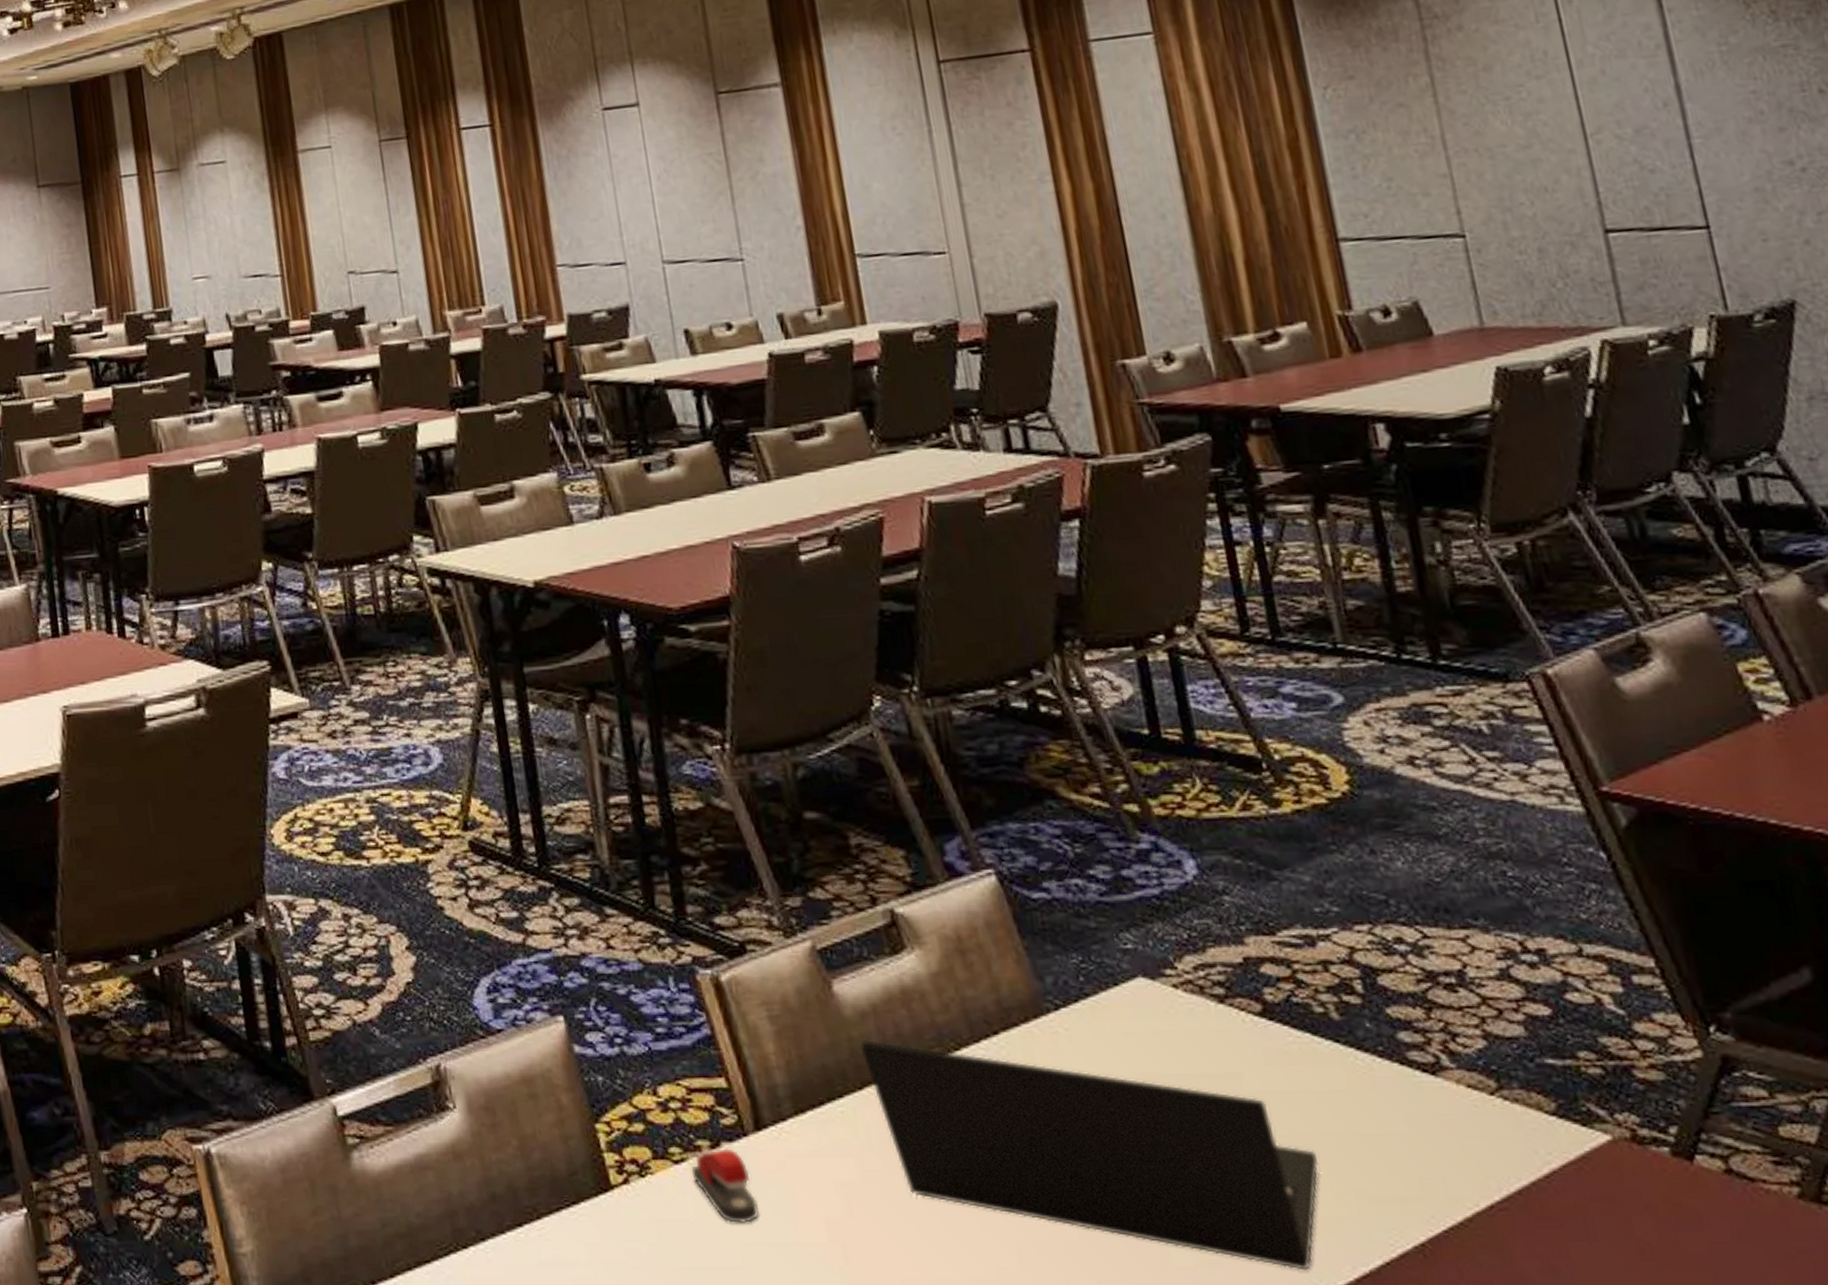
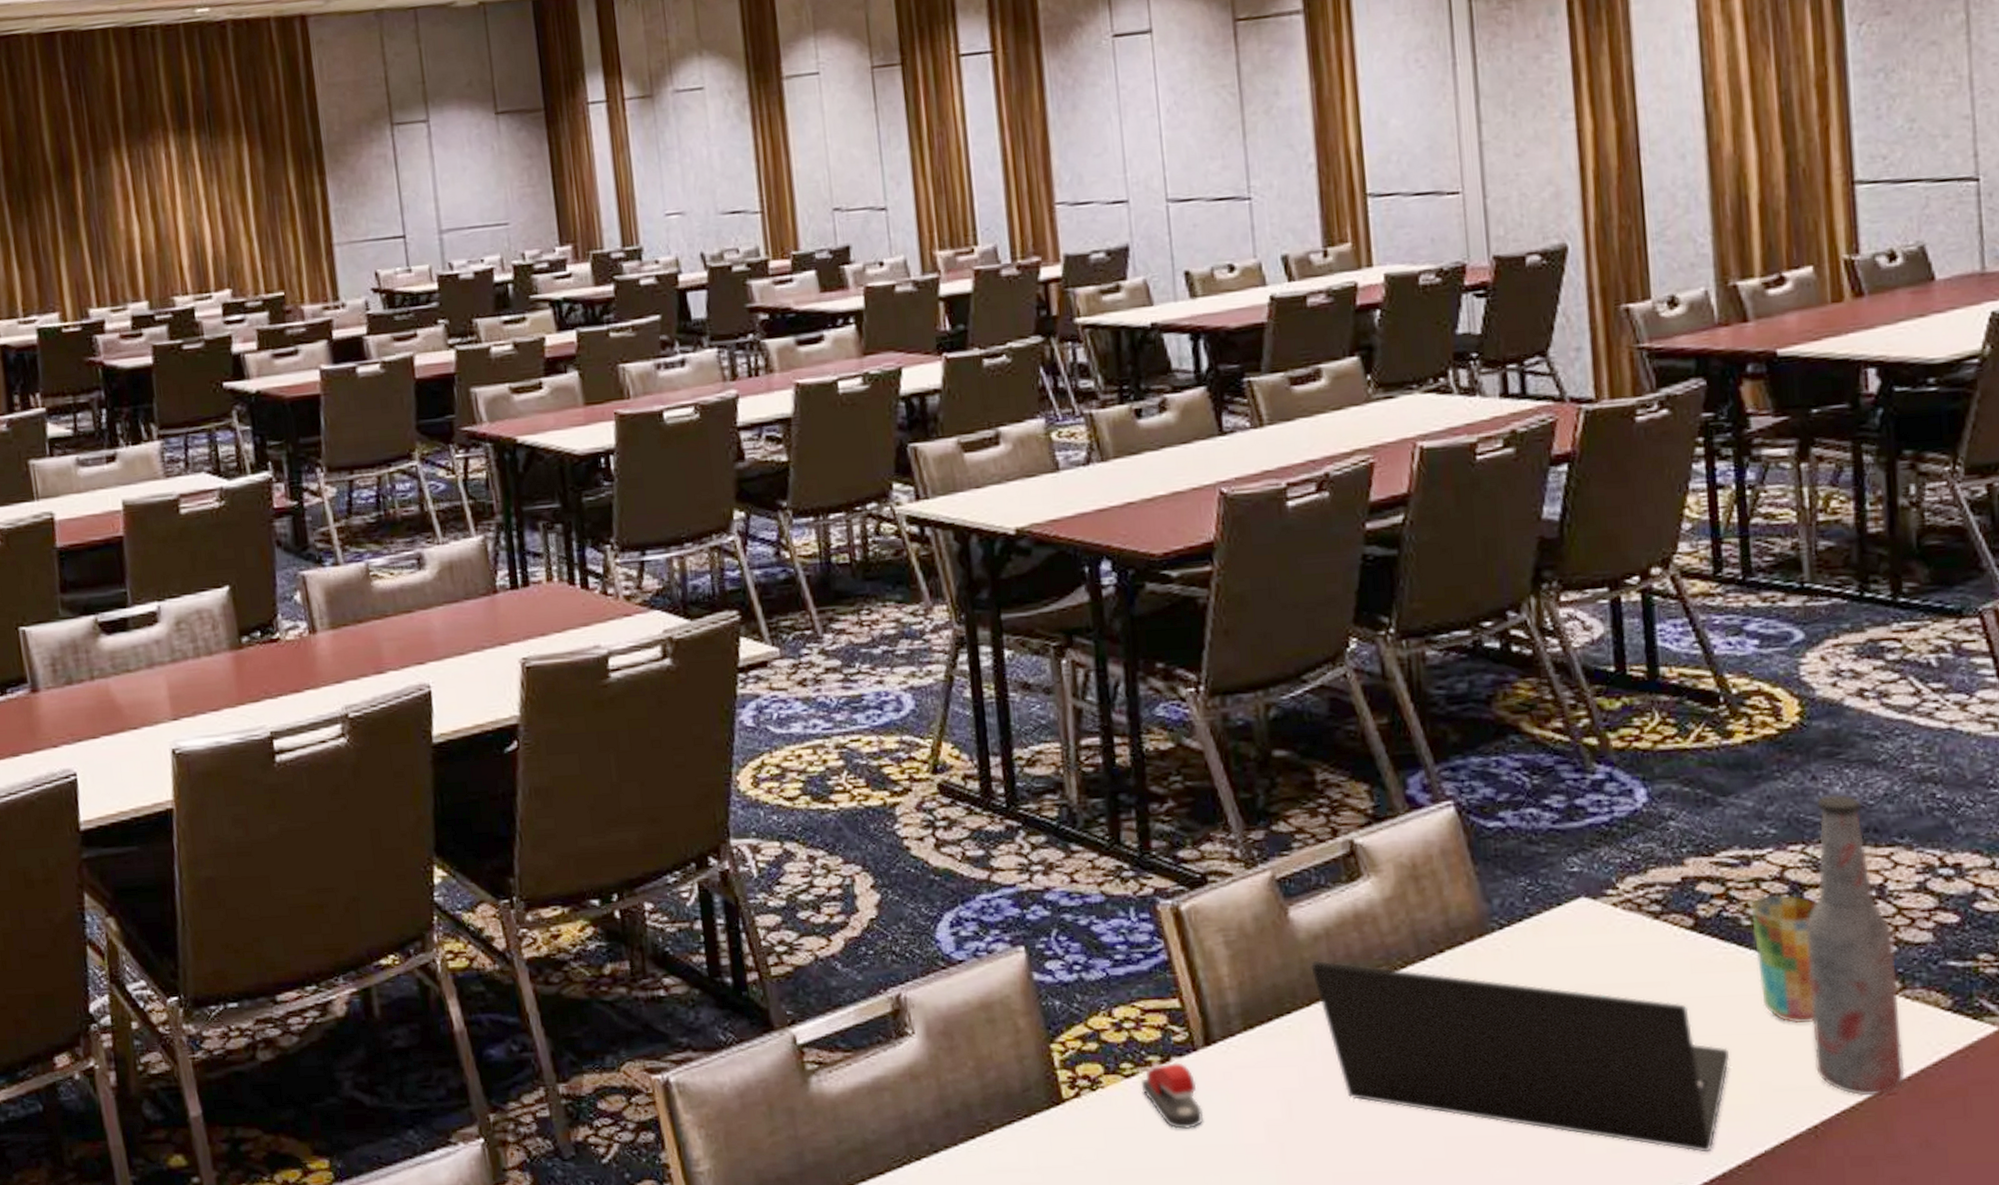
cup: none [1320,979,1406,1125] -> present [1750,894,1818,1024]
bottle: none [1378,870,1515,1211] -> present [1805,794,1905,1096]

